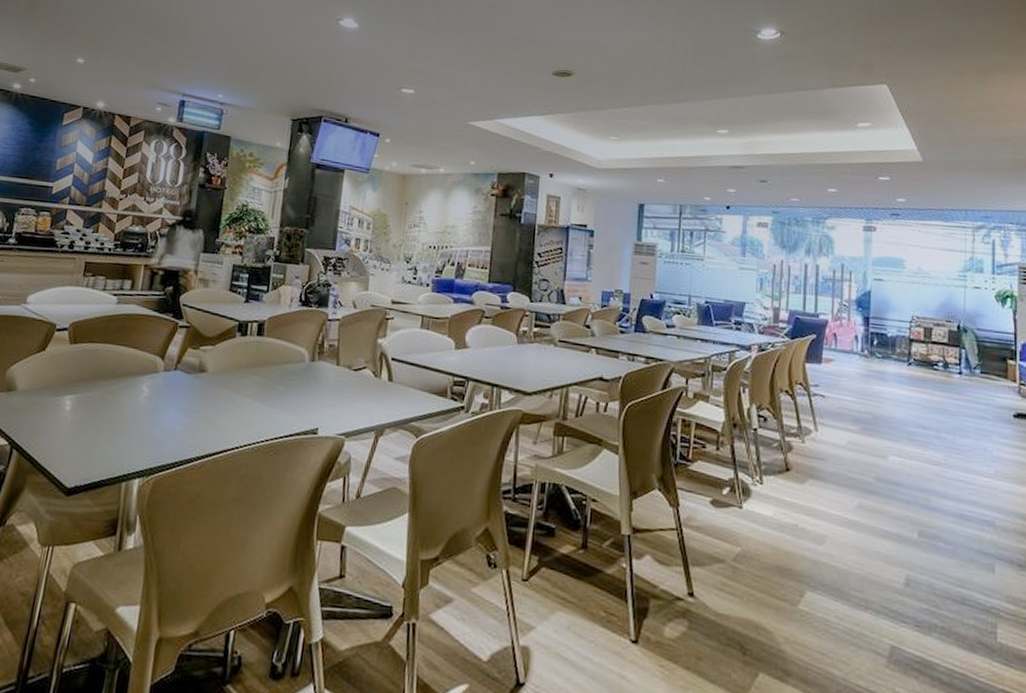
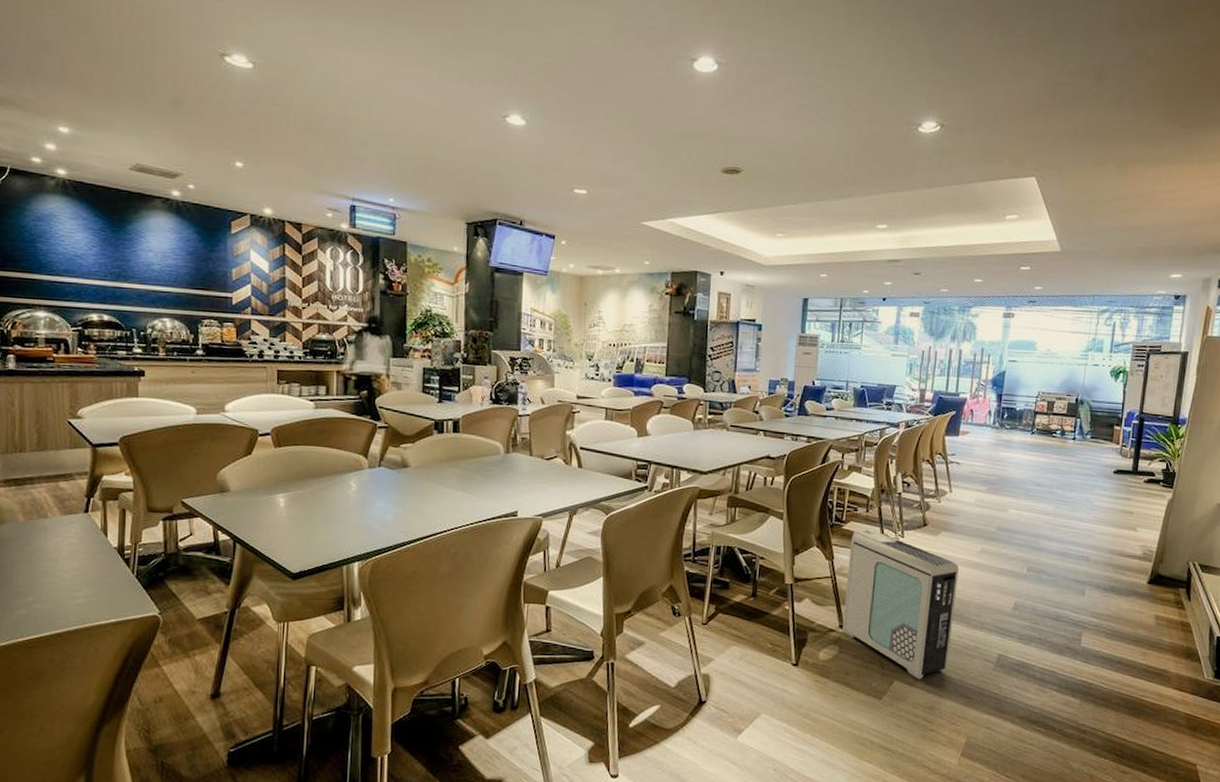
air purifier: none [692,470,832,674] -> present [842,528,959,680]

